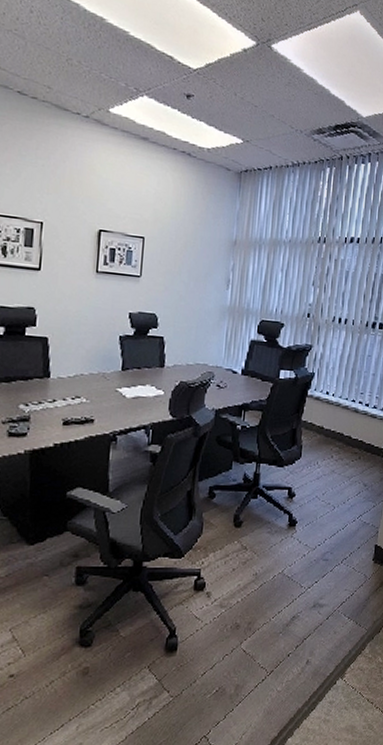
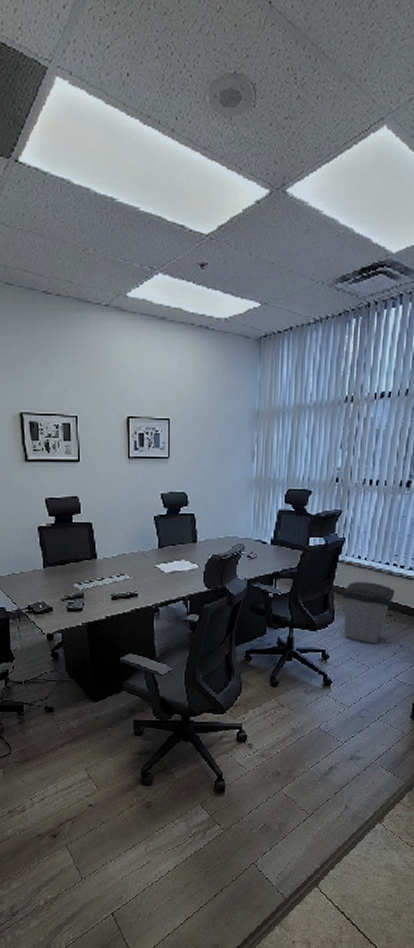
trash can: none [310,417,361,483] -> present [342,582,396,645]

